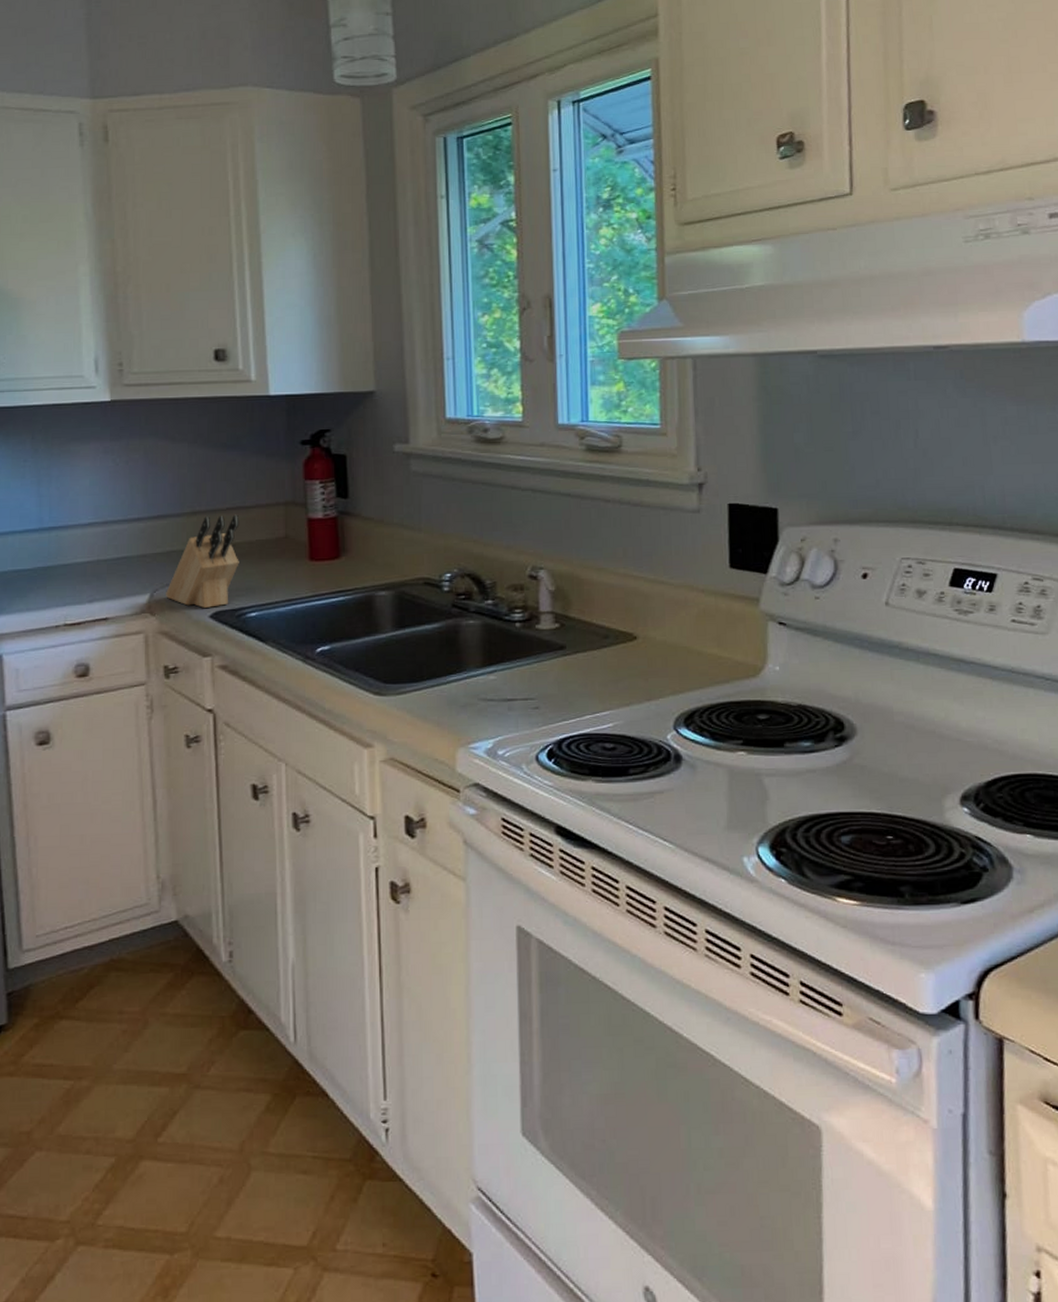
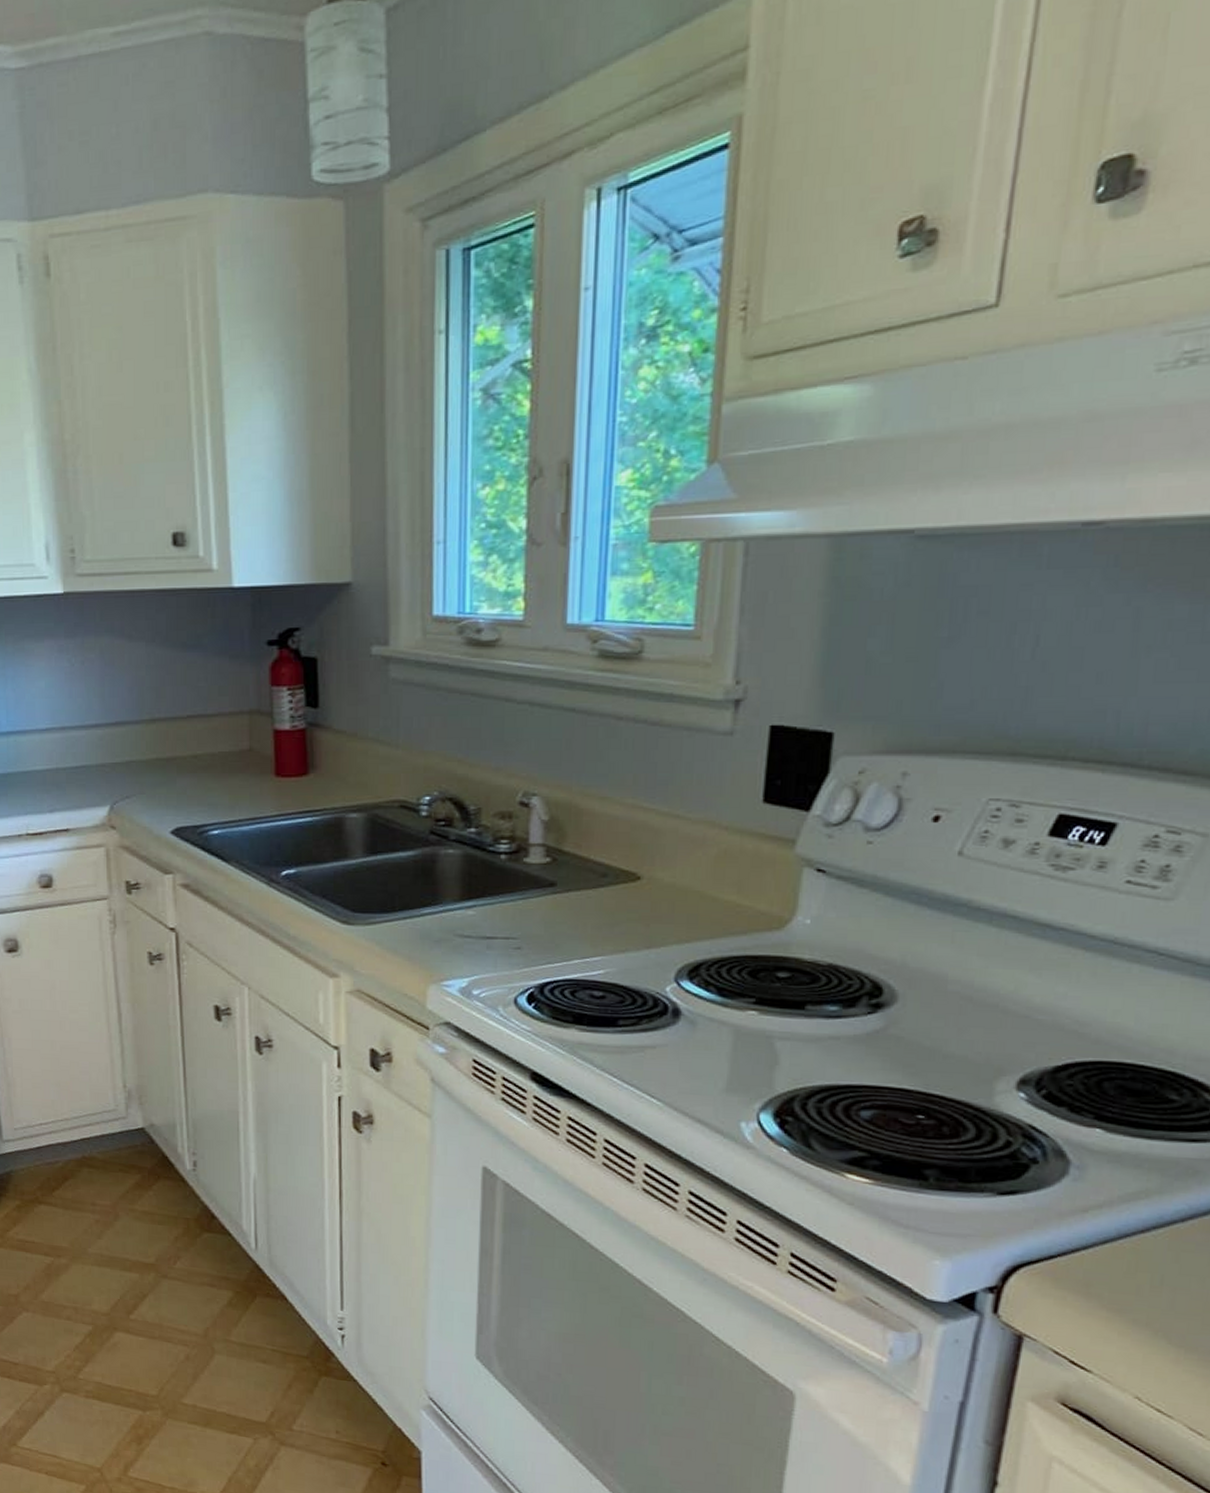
knife block: present [166,514,240,609] -> none [126,723,201,824]

